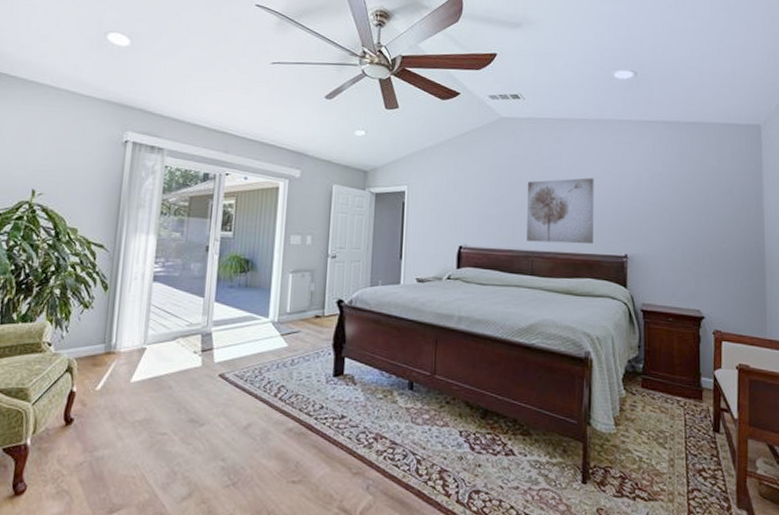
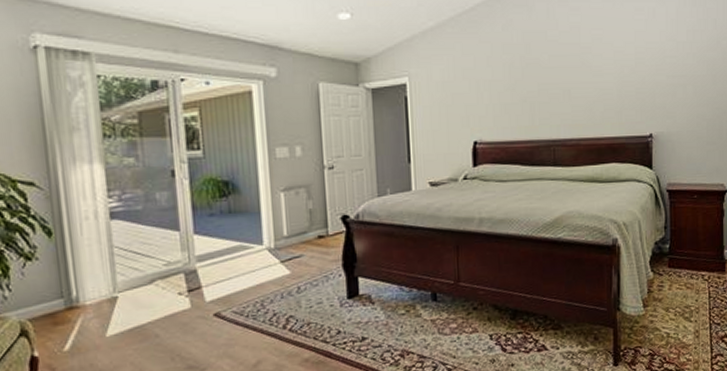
wall art: present [527,178,594,245] -> none [544,52,617,129]

